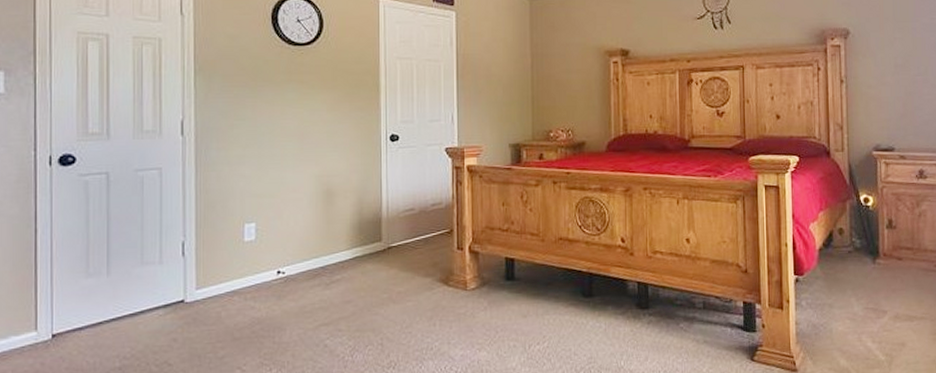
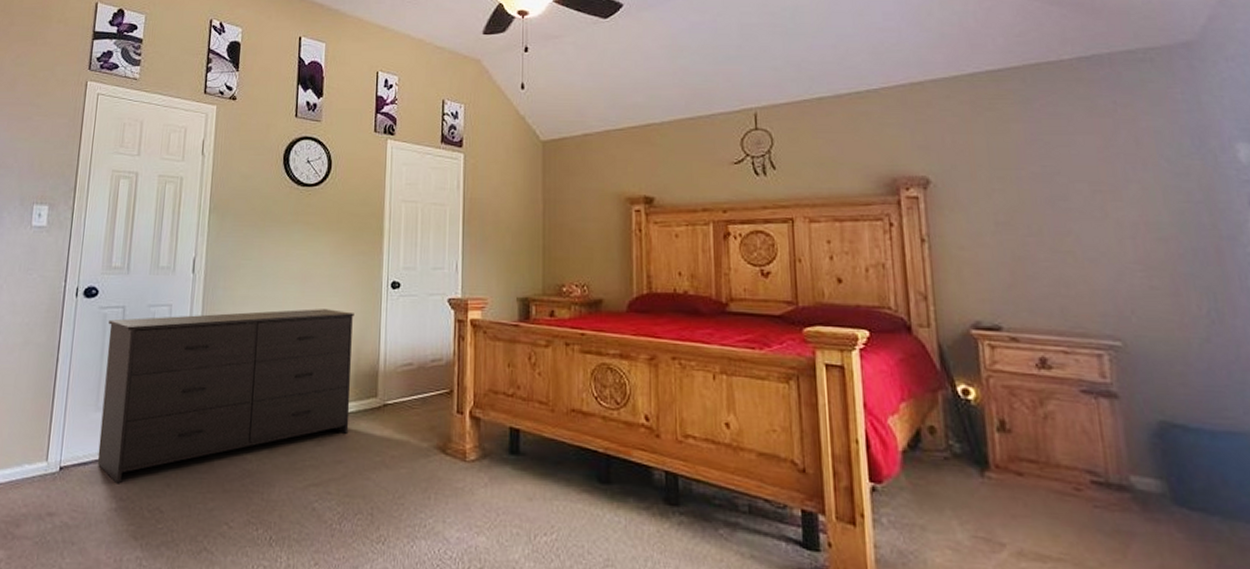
dresser: none [92,163,356,344] -> present [97,309,354,484]

